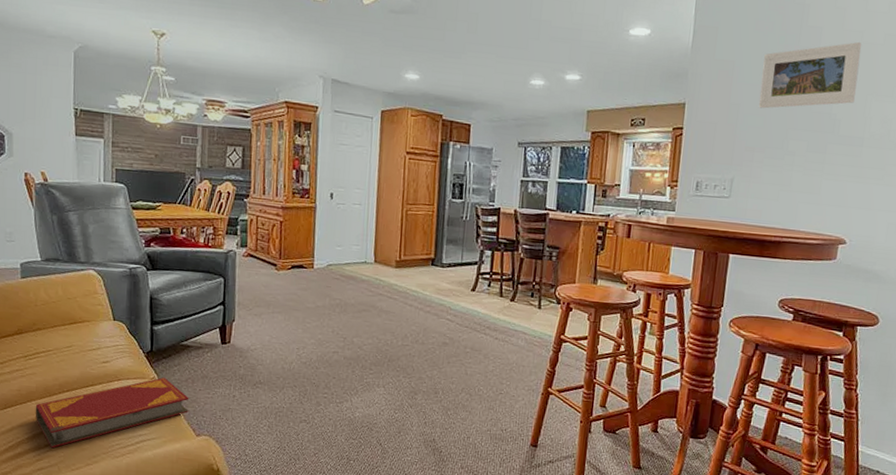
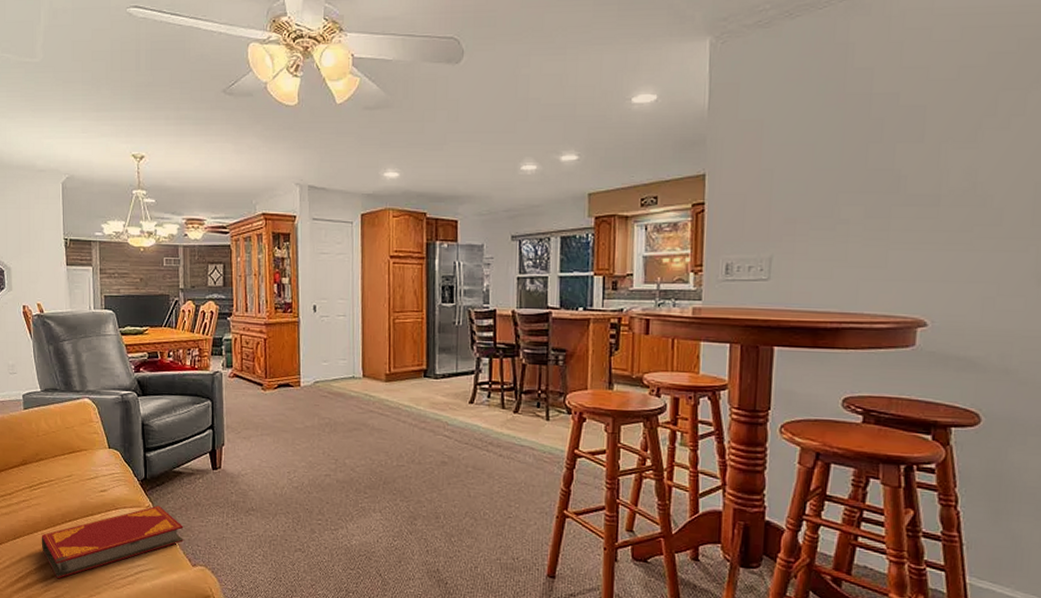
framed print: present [758,41,862,109] -> none [797,79,929,172]

